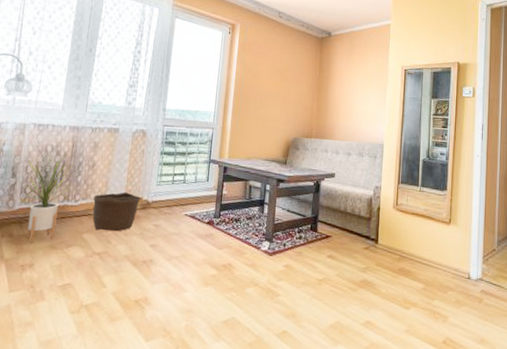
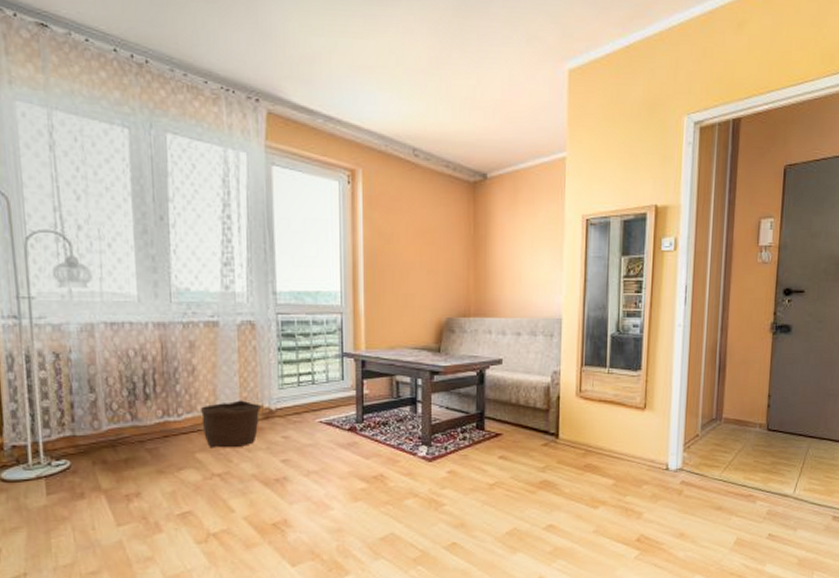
house plant: present [20,154,75,243] -> none [102,358,169,469]

